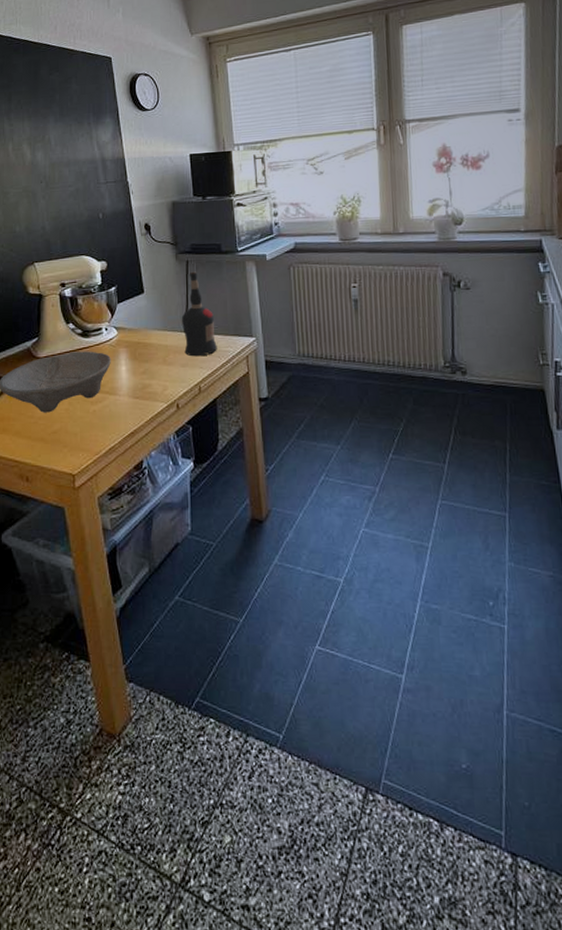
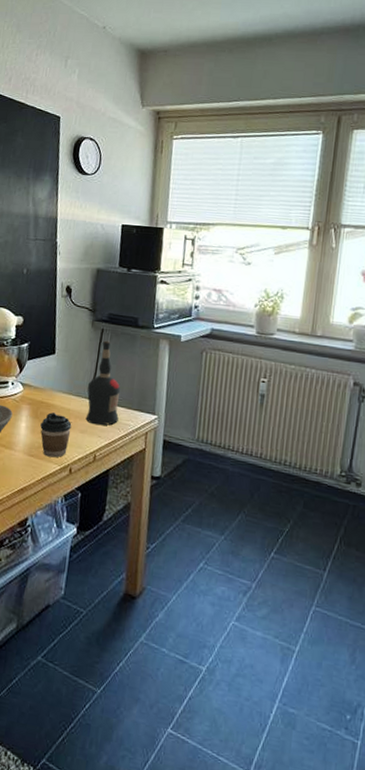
coffee cup: none [141,352,172,396] -> present [40,412,72,458]

